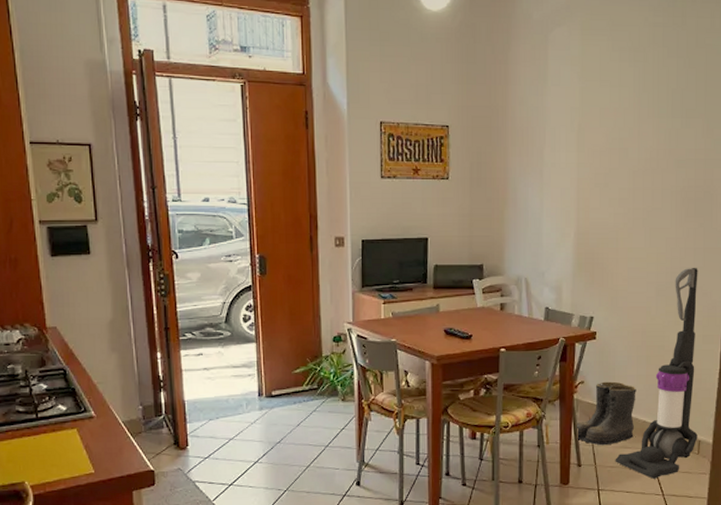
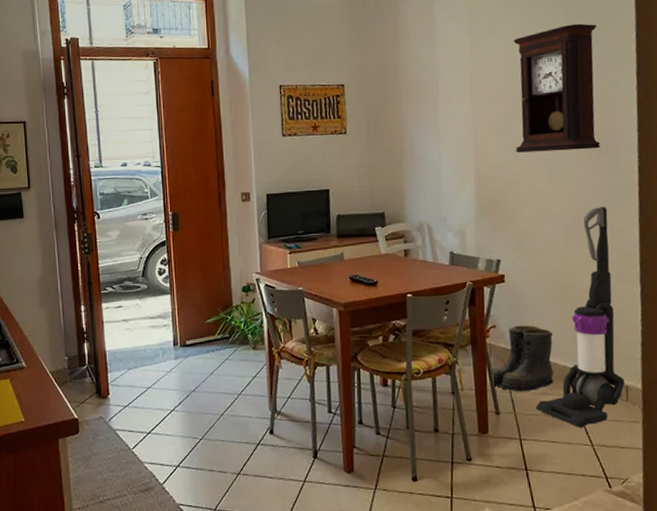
pendulum clock: none [617,77,706,209] -> present [513,23,601,153]

